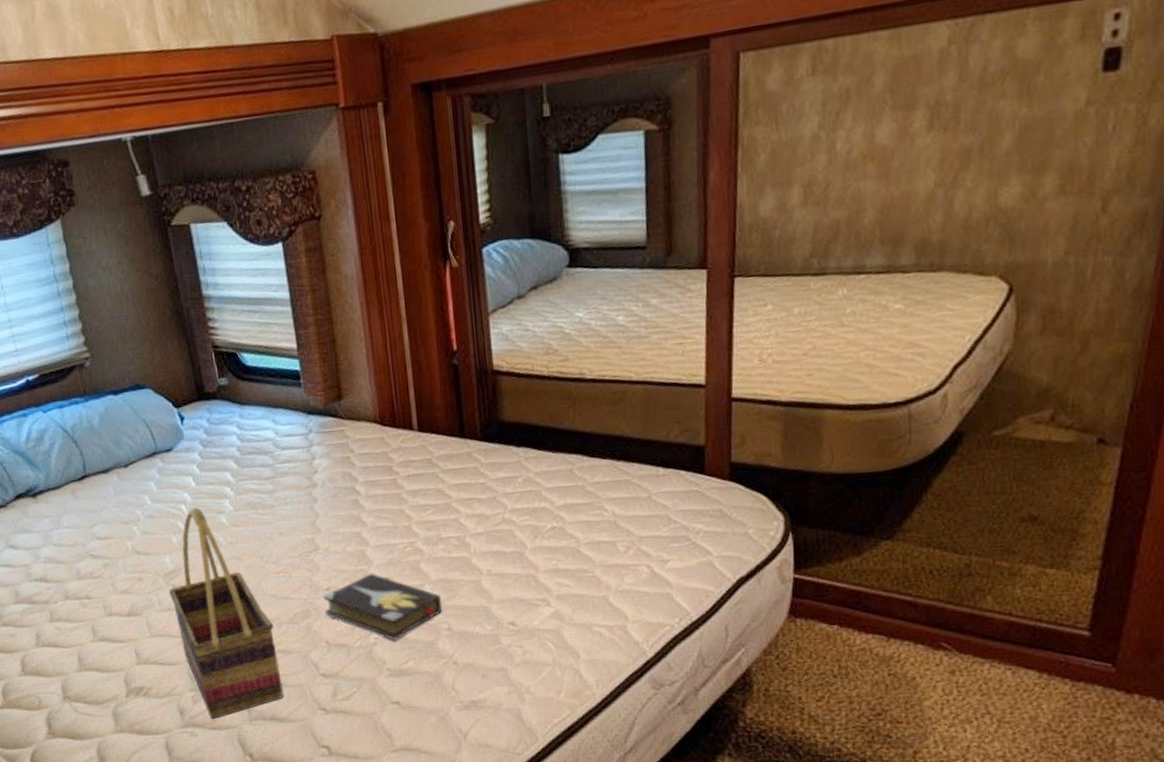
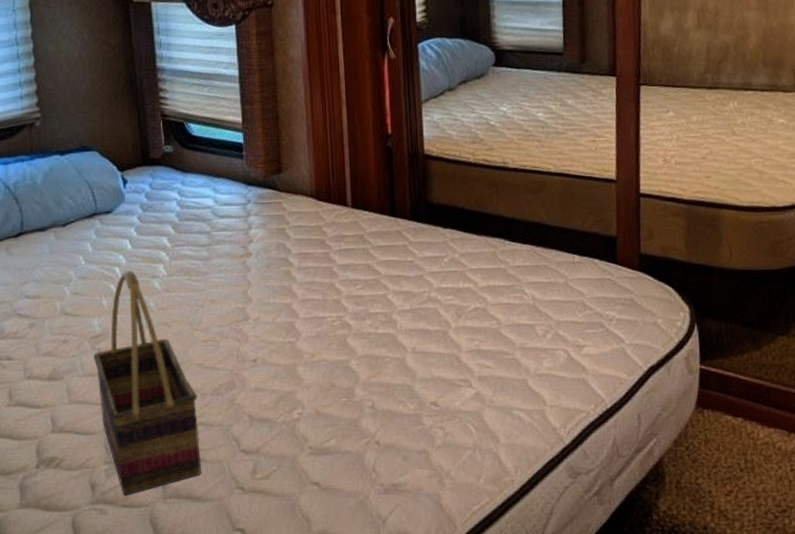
hardback book: present [324,573,443,641] -> none [250,345,367,418]

